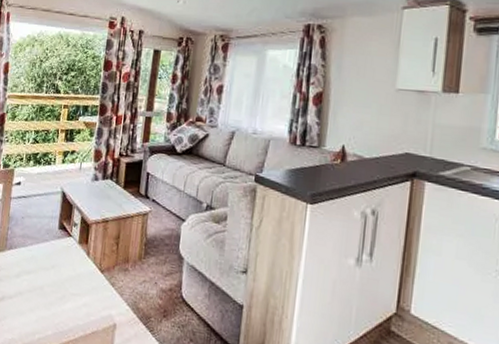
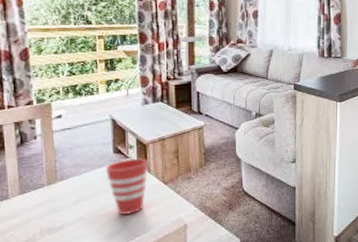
cup: none [49,237,88,300] -> present [106,158,148,215]

